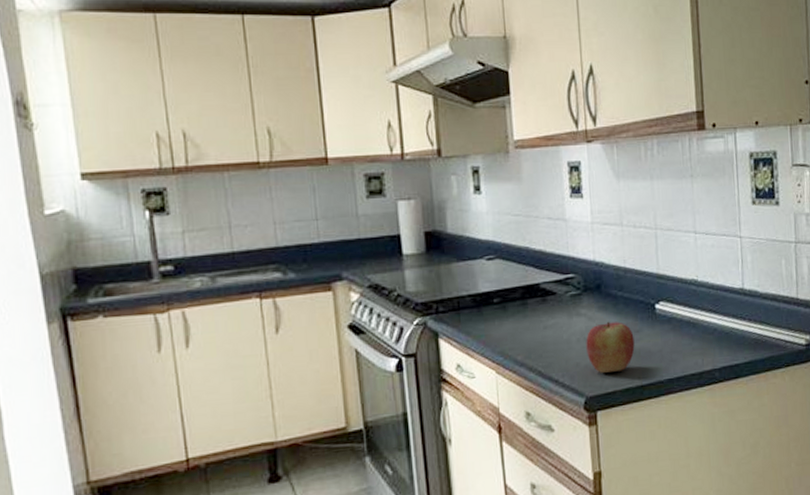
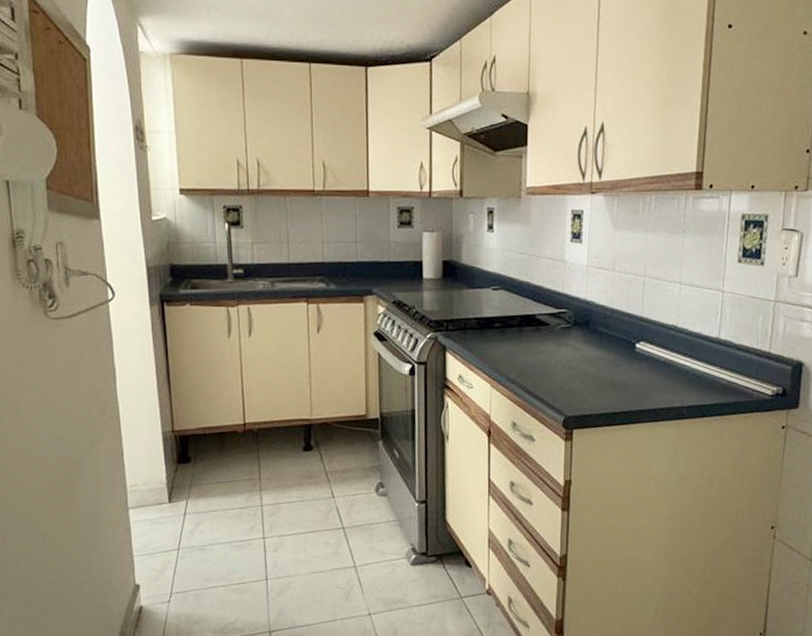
apple: present [586,321,635,373] -> none [570,354,614,398]

